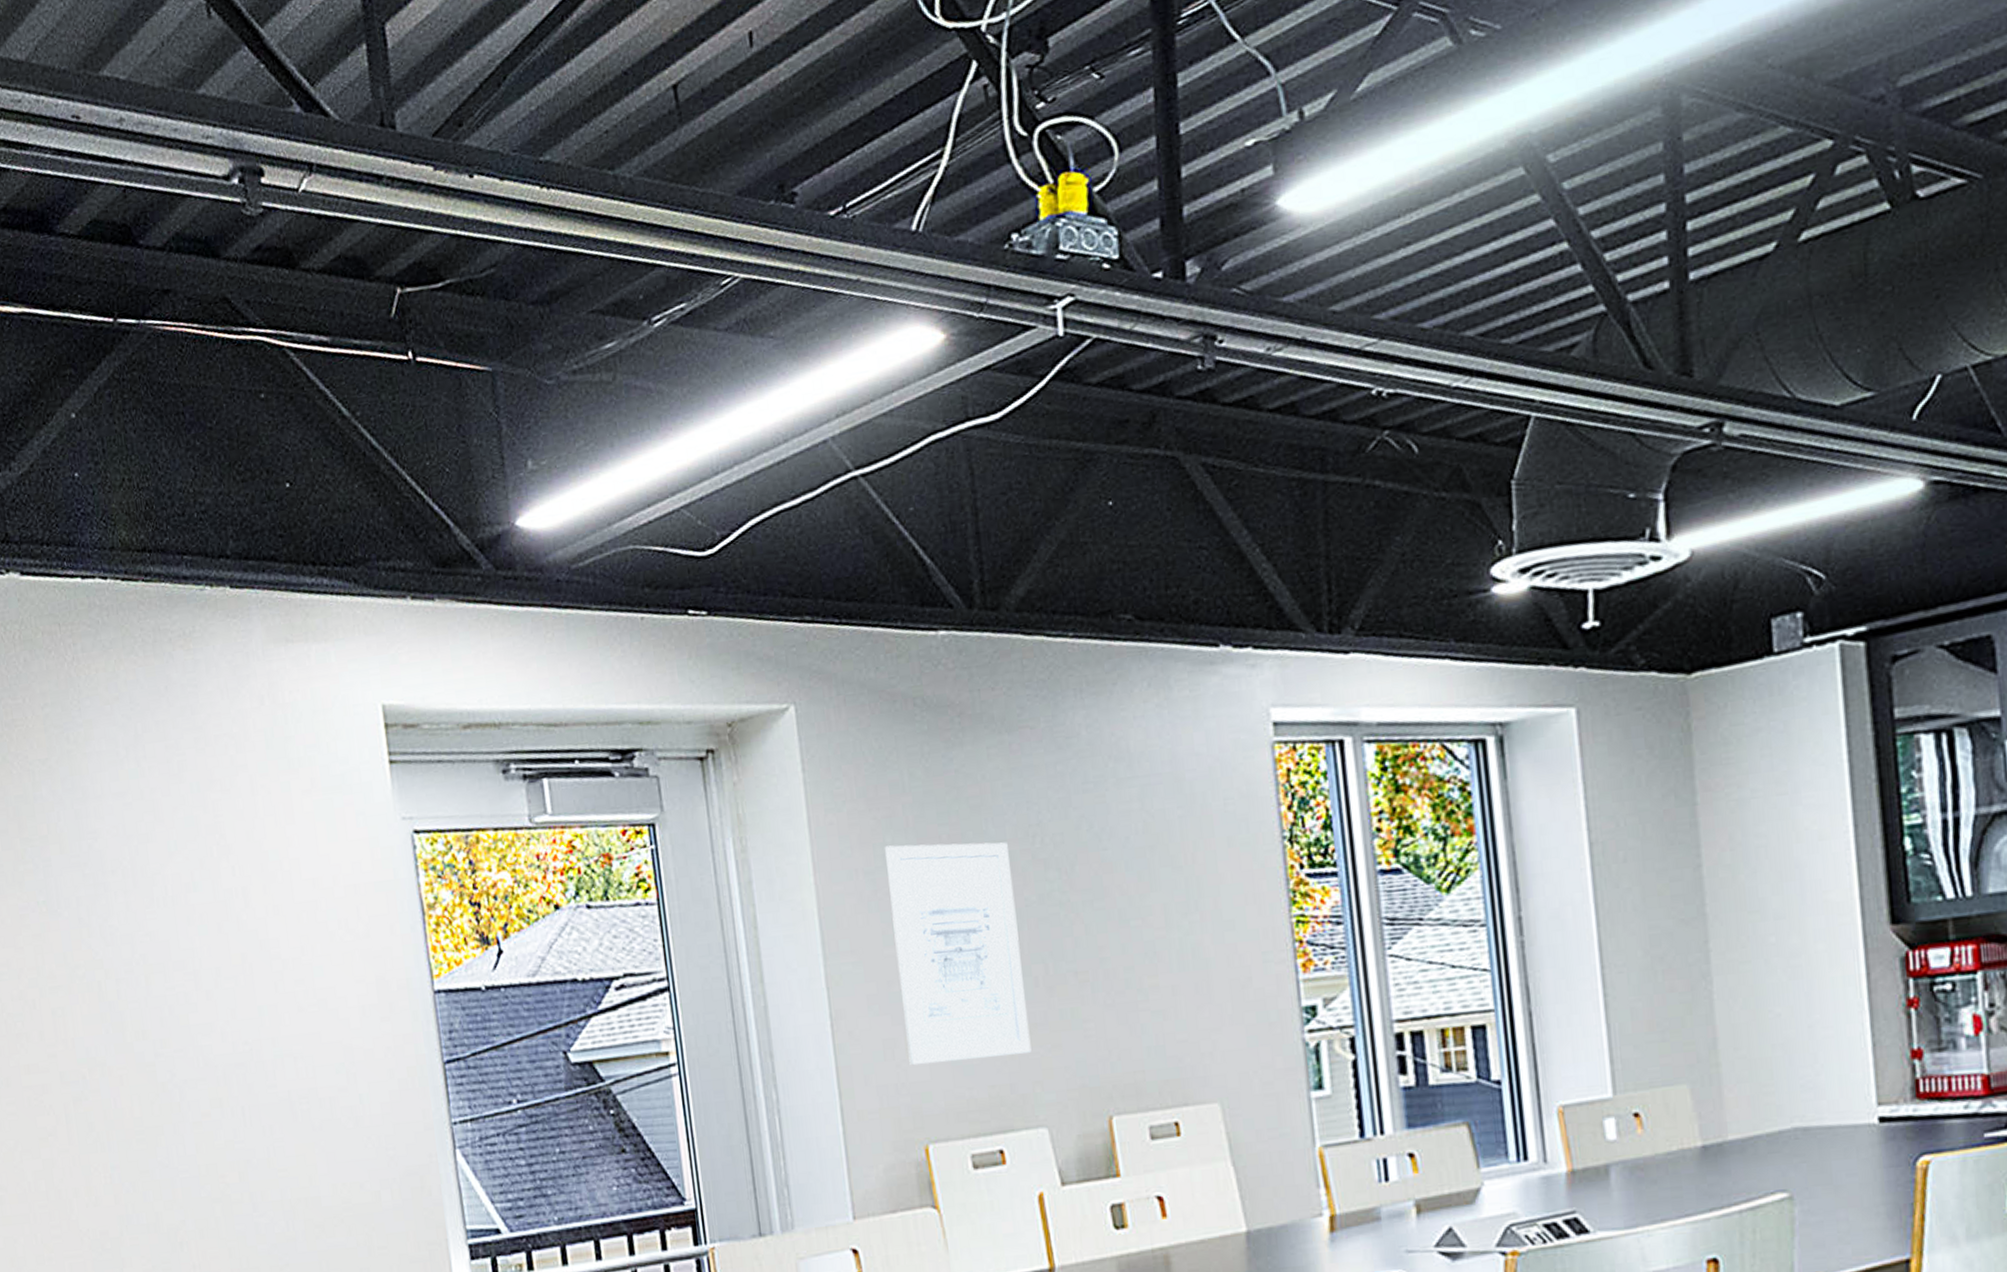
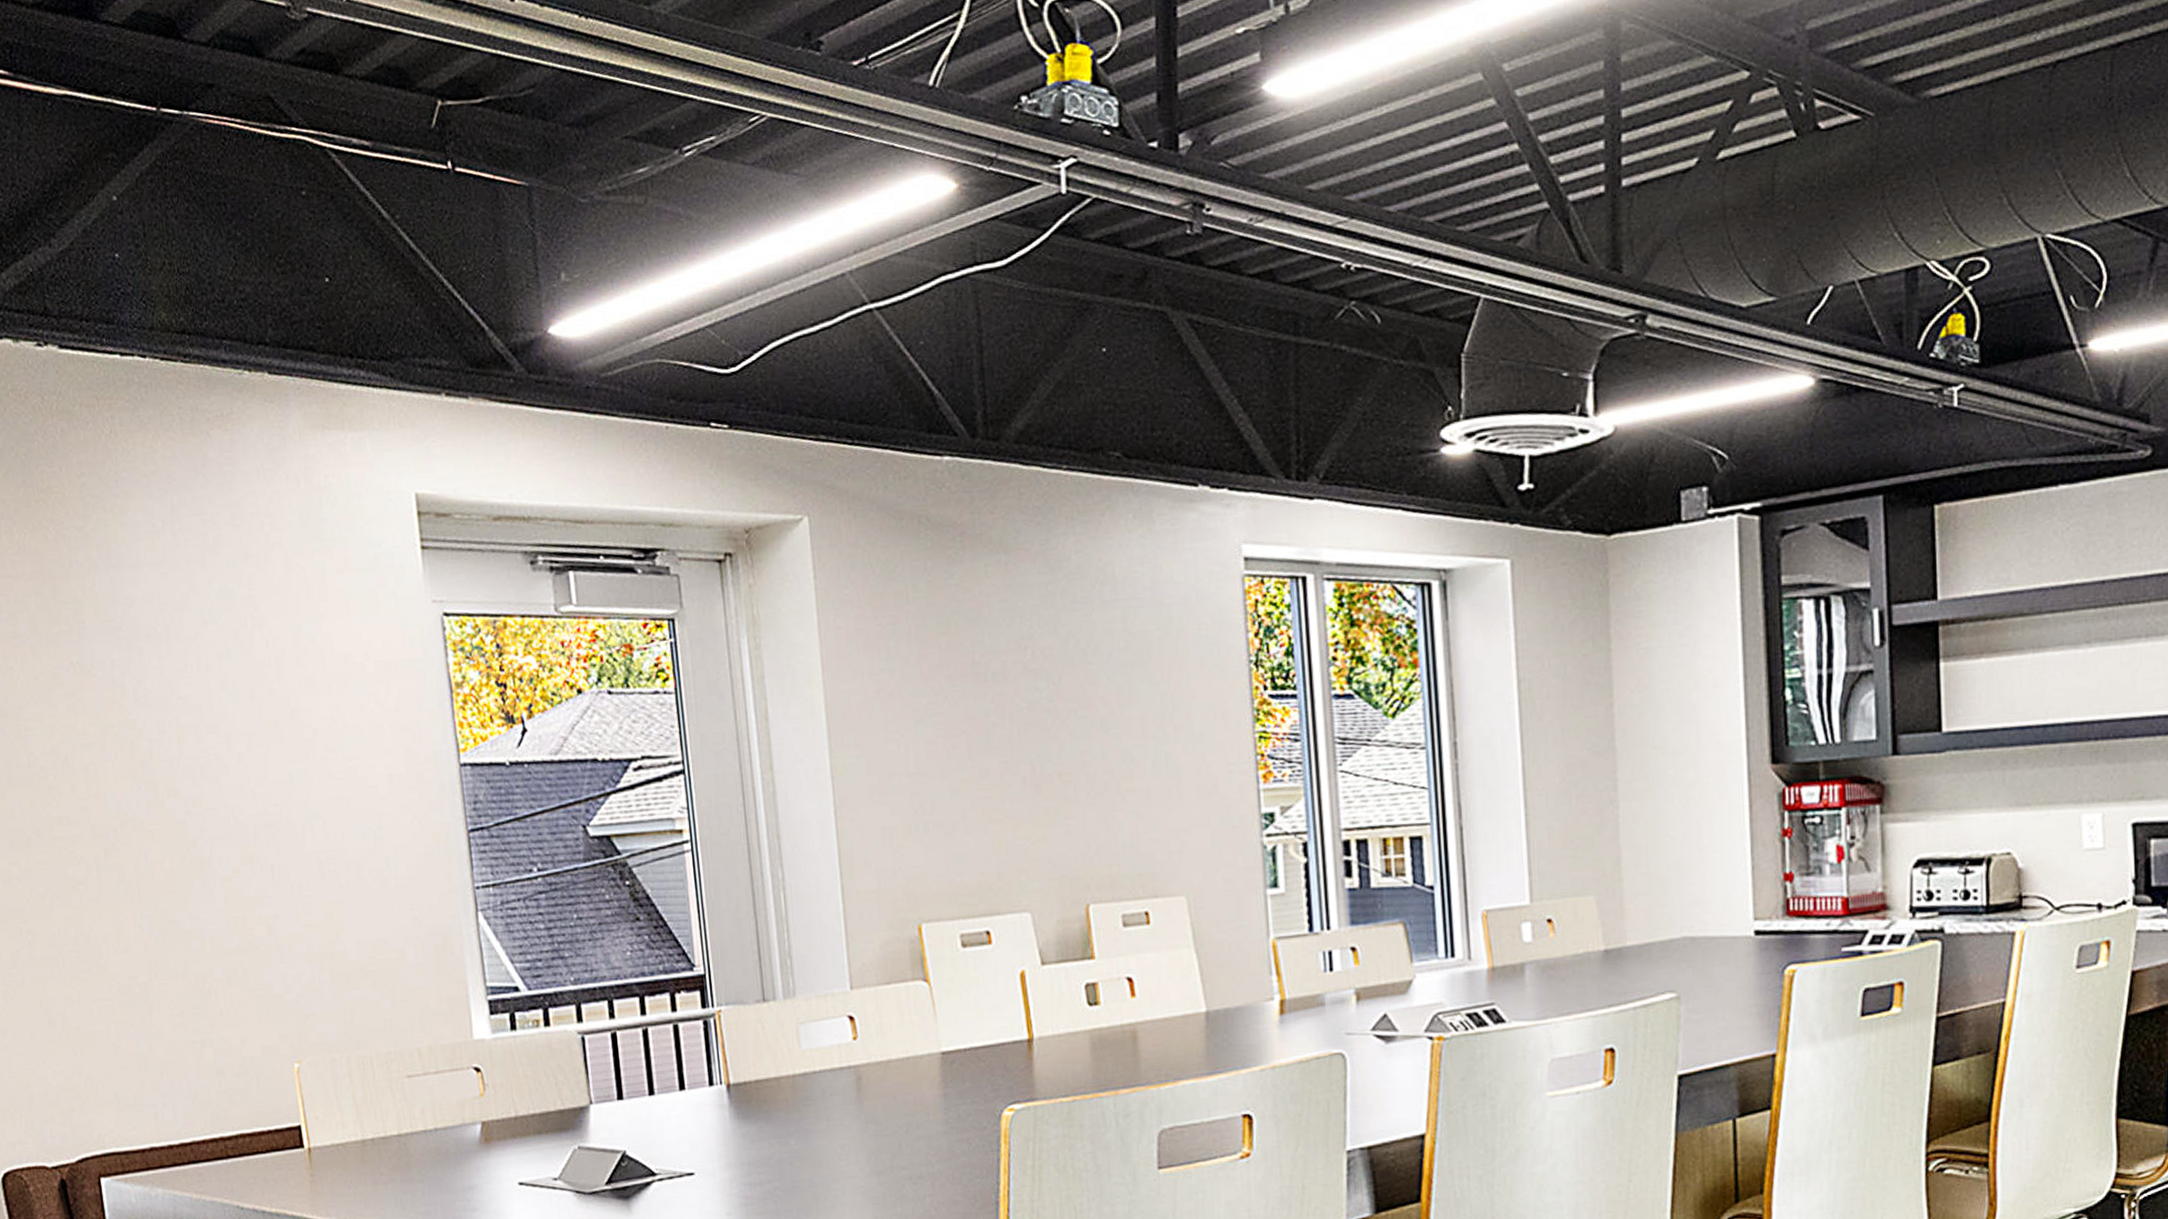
wall art: present [884,842,1032,1066] -> none [888,650,1018,852]

